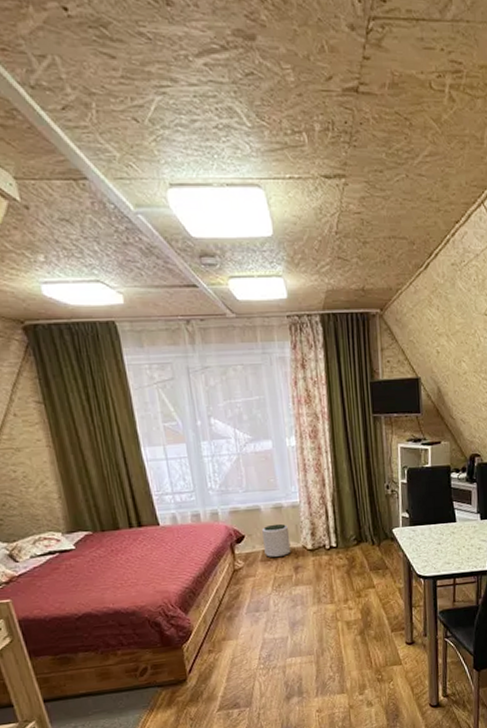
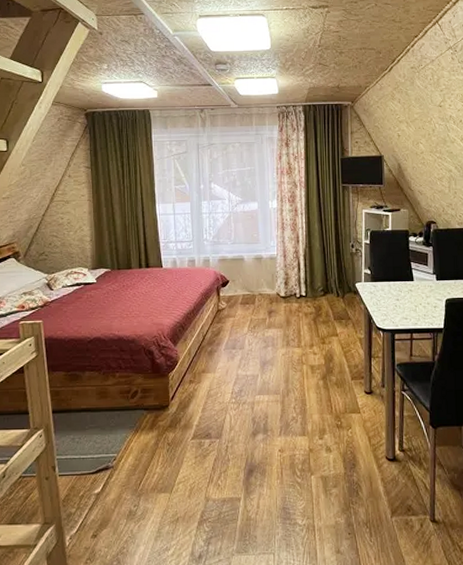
plant pot: present [262,523,291,558] -> none [244,272,267,302]

